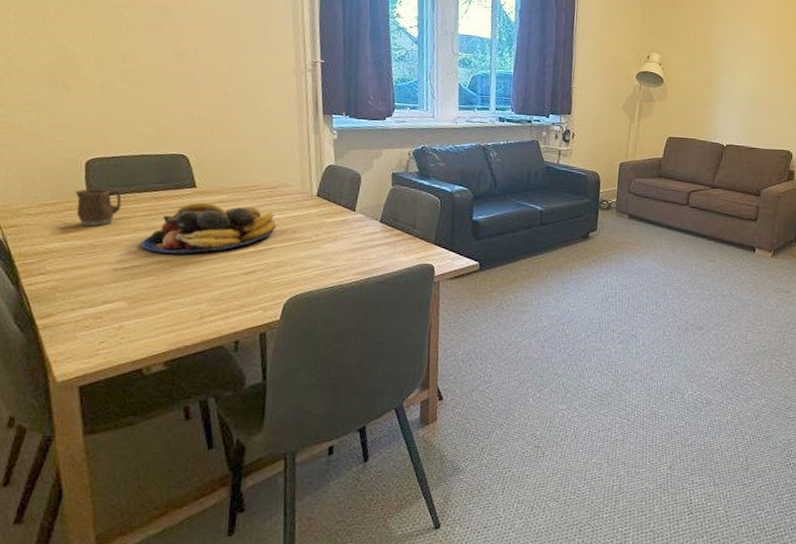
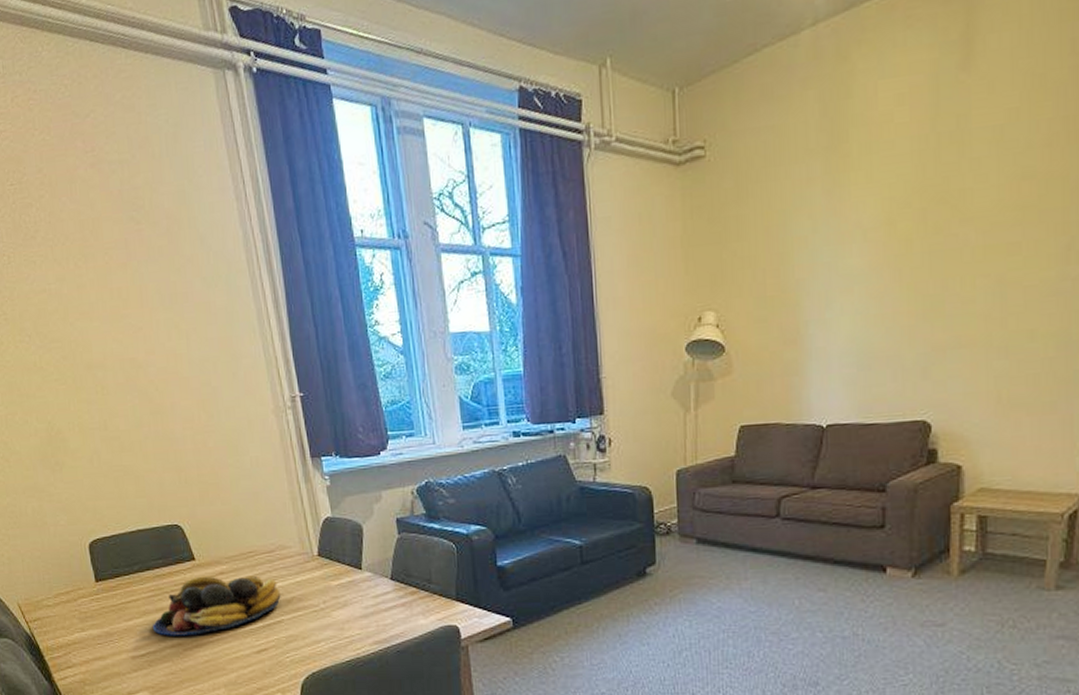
mug: present [75,189,122,227] -> none [84,572,128,614]

